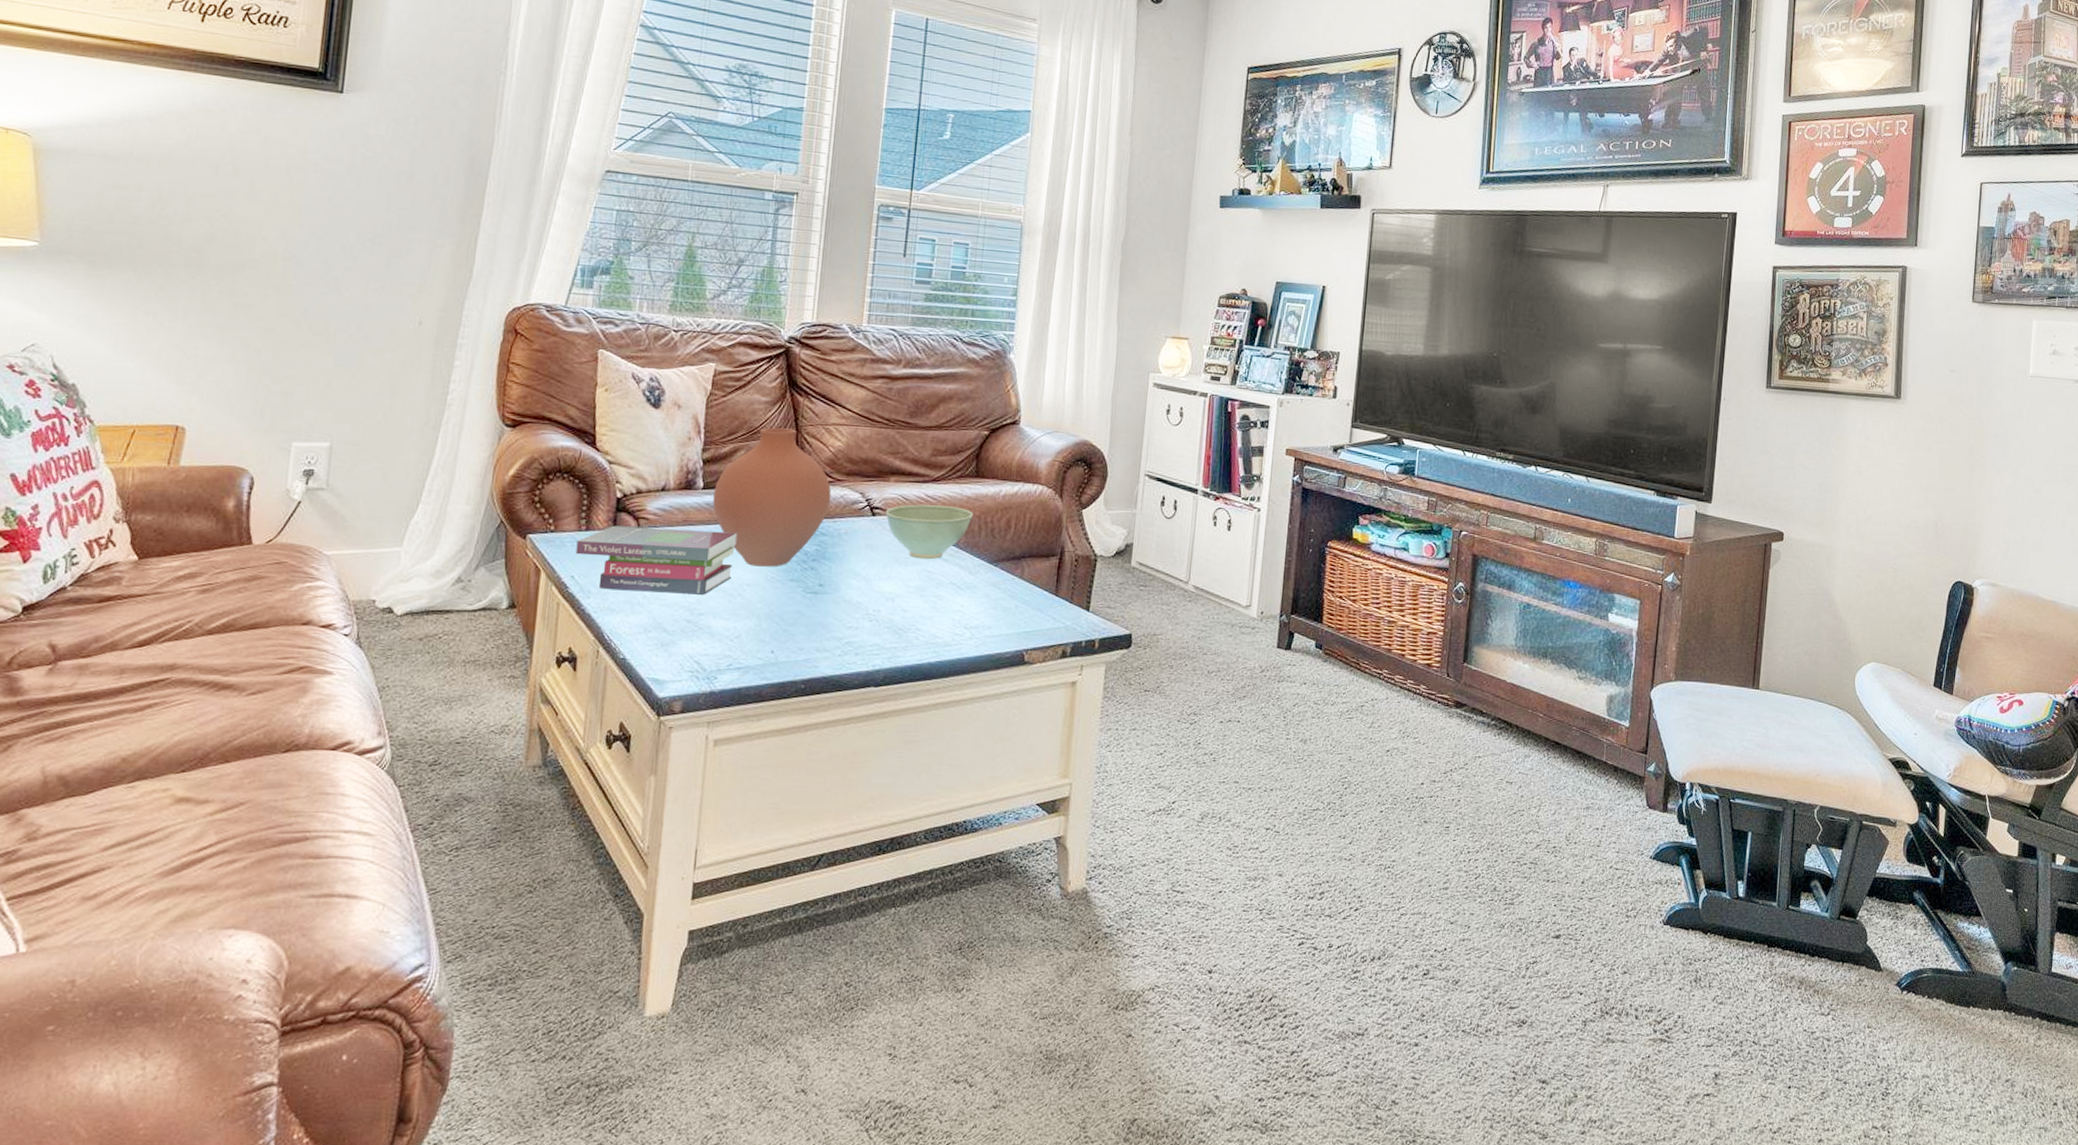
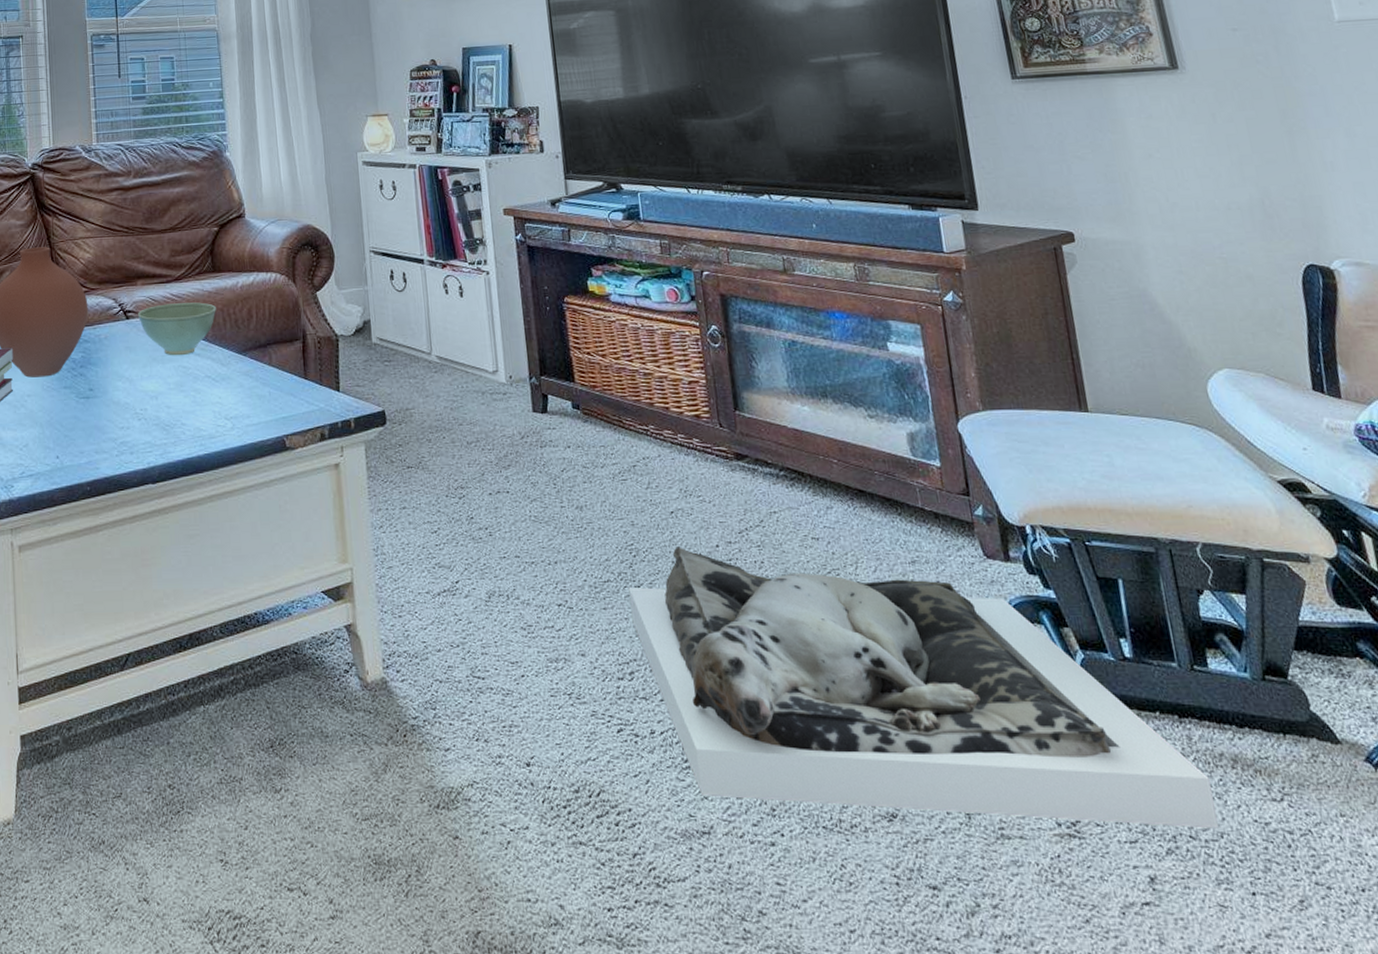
dog bed: none [1332,782,1779,1036] -> present [628,547,1219,829]

